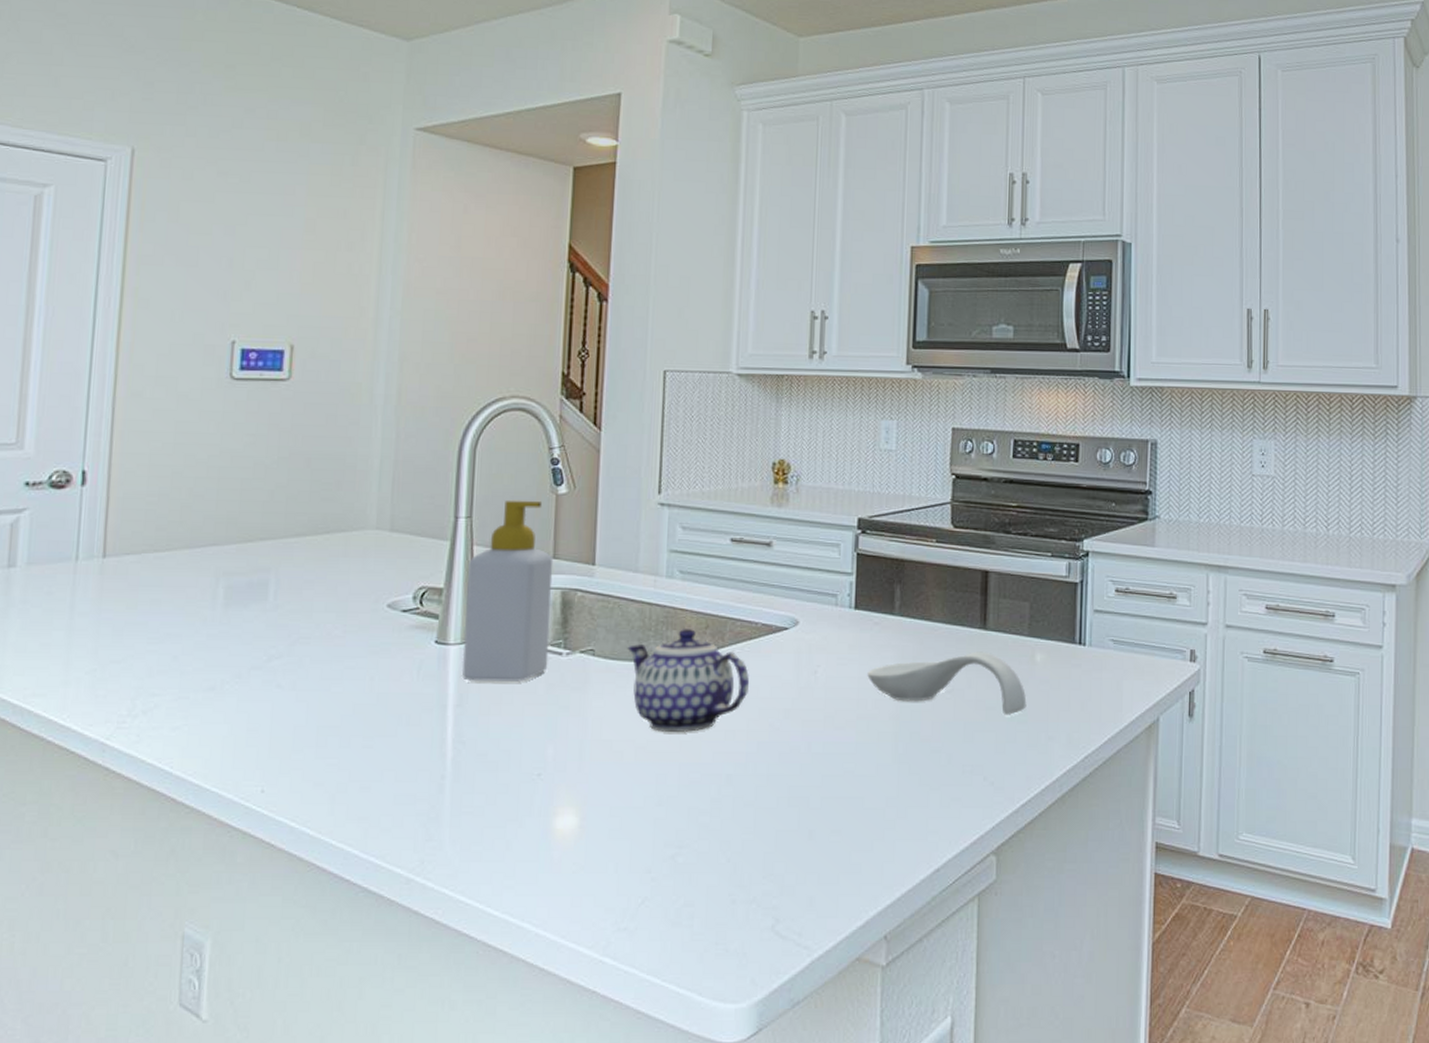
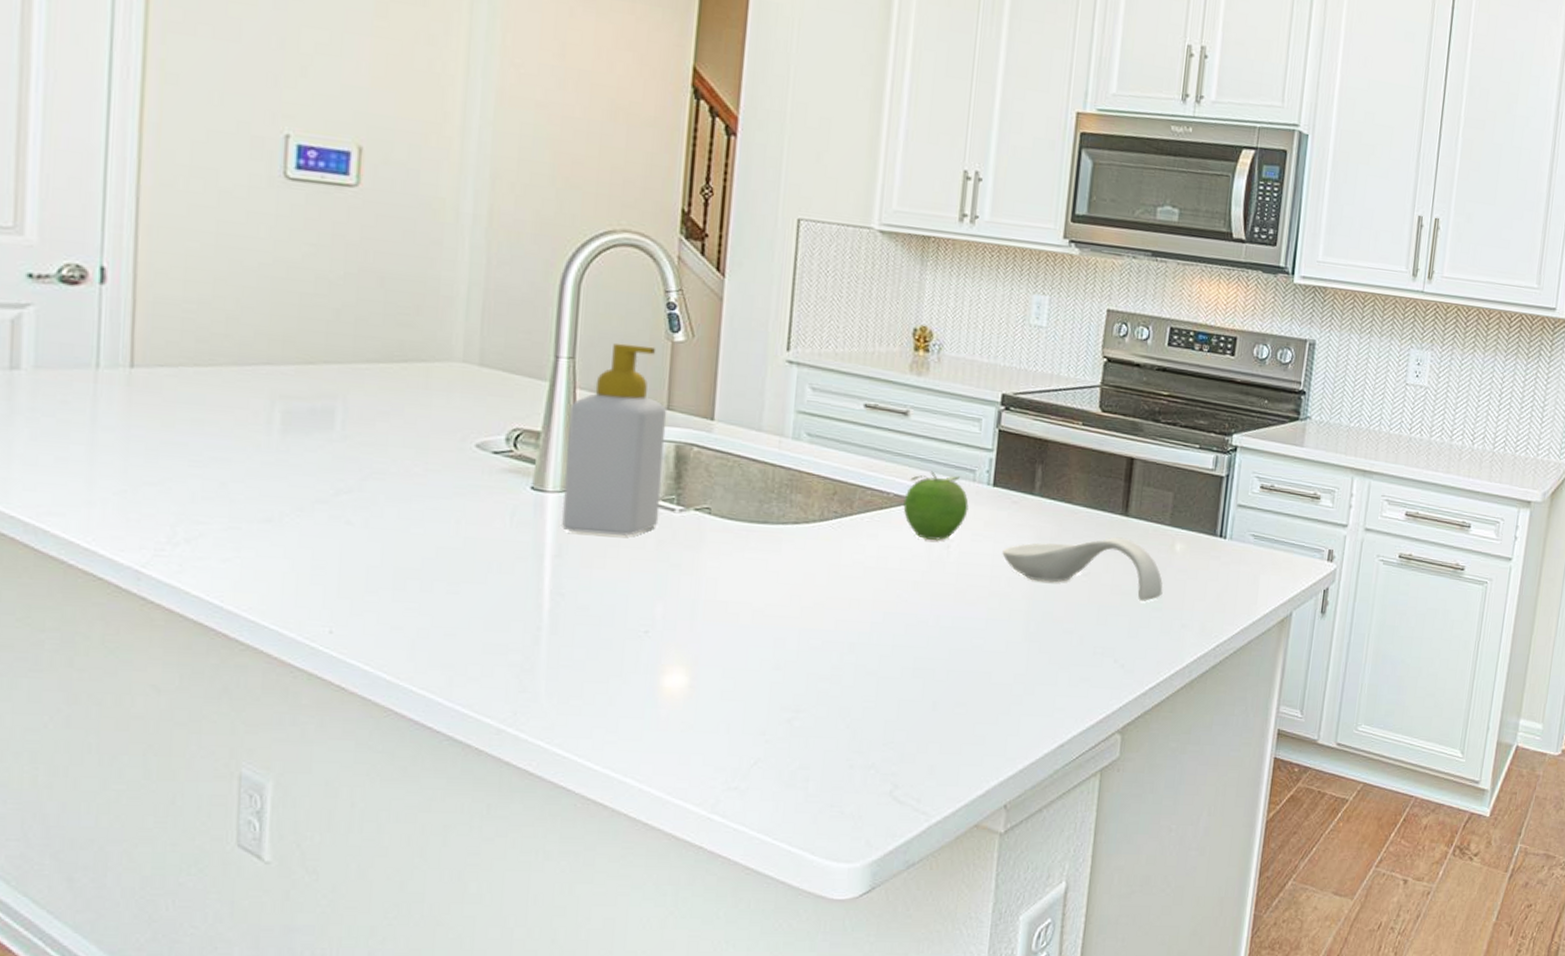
teapot: present [627,628,749,732] -> none [747,492,878,598]
fruit: none [771,598,833,666] -> present [903,471,969,540]

